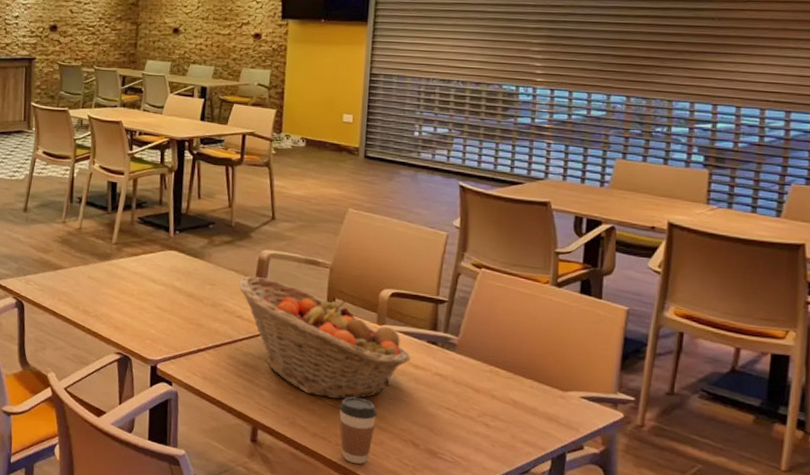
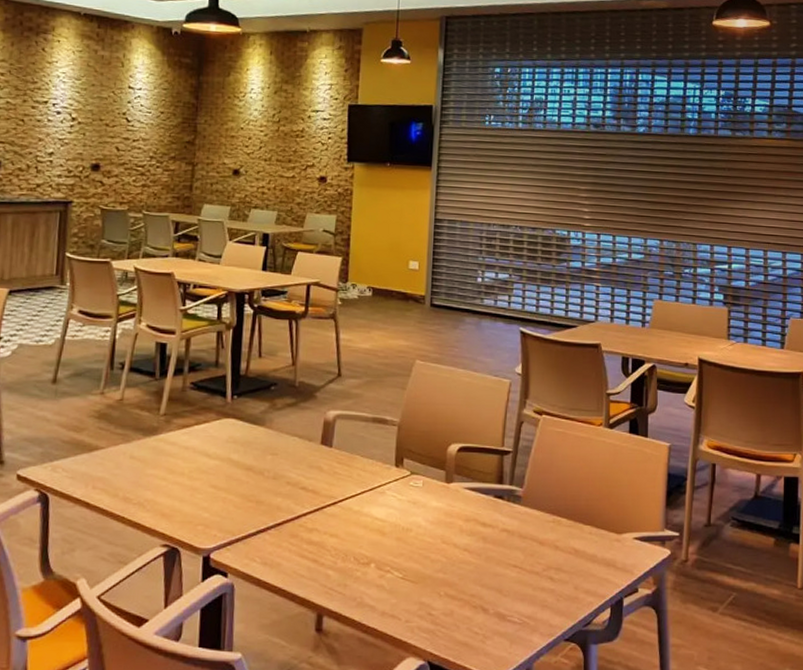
fruit basket: present [238,276,411,400] -> none [302,440,479,570]
coffee cup: present [338,397,378,464] -> none [408,566,447,640]

